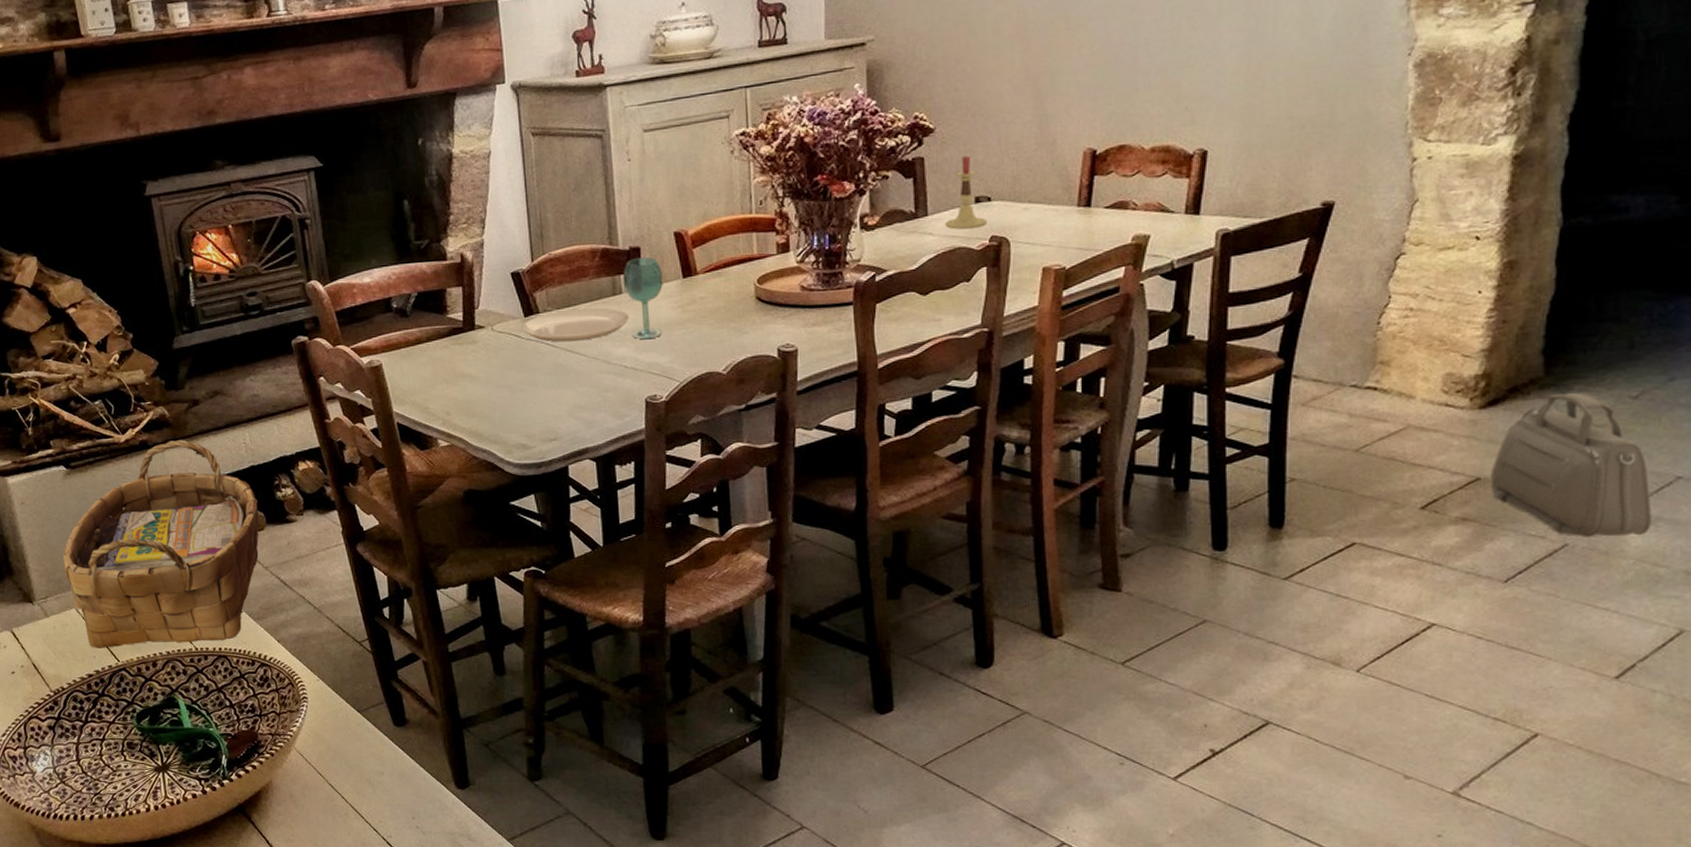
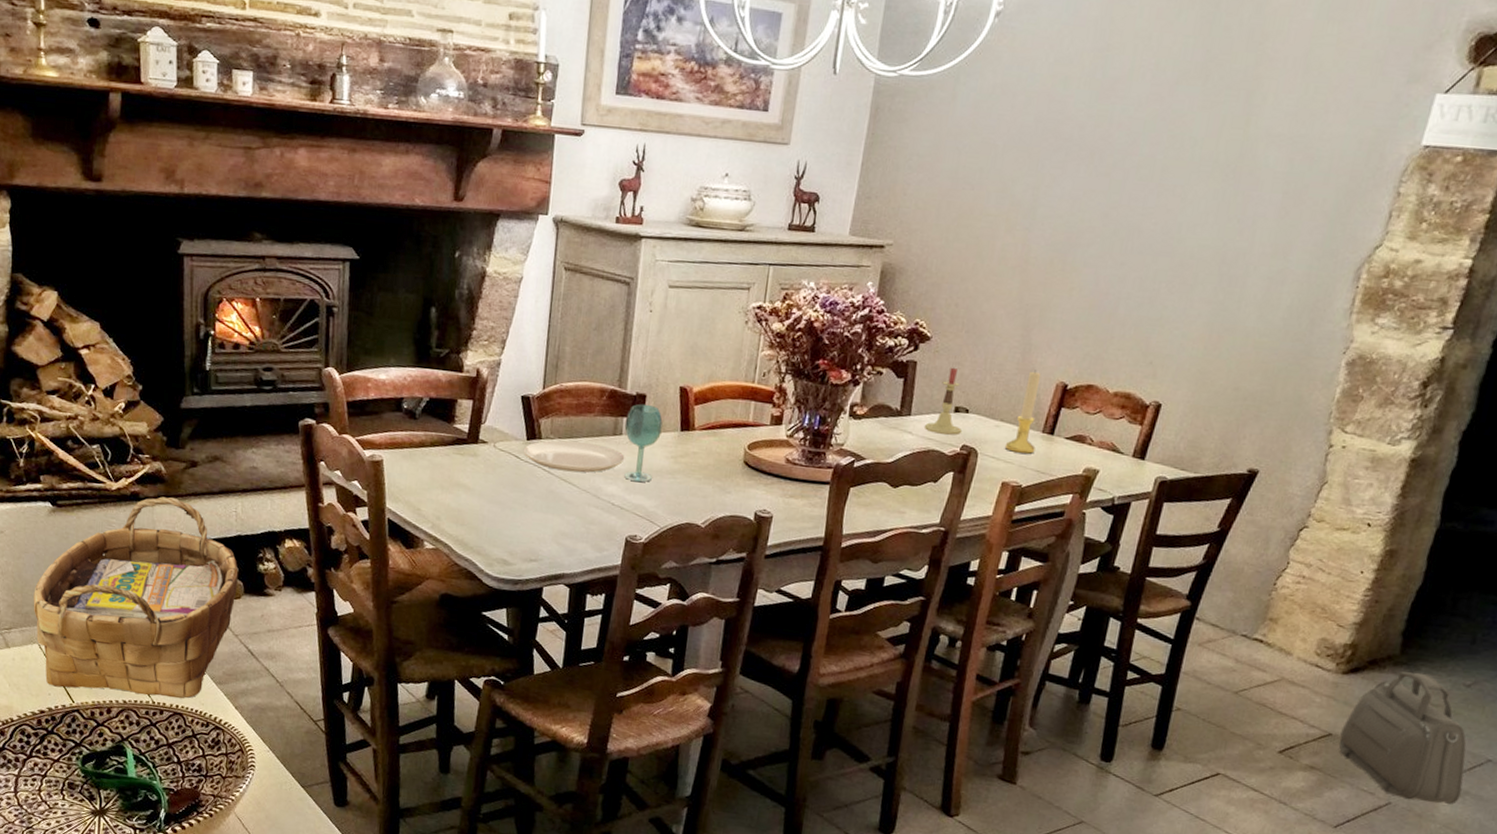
candle holder: none [1038,141,1073,233] -> present [1004,370,1042,454]

